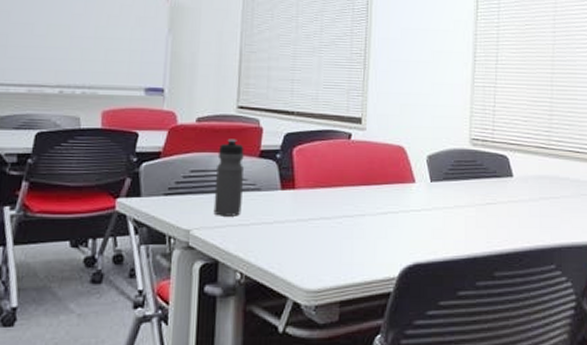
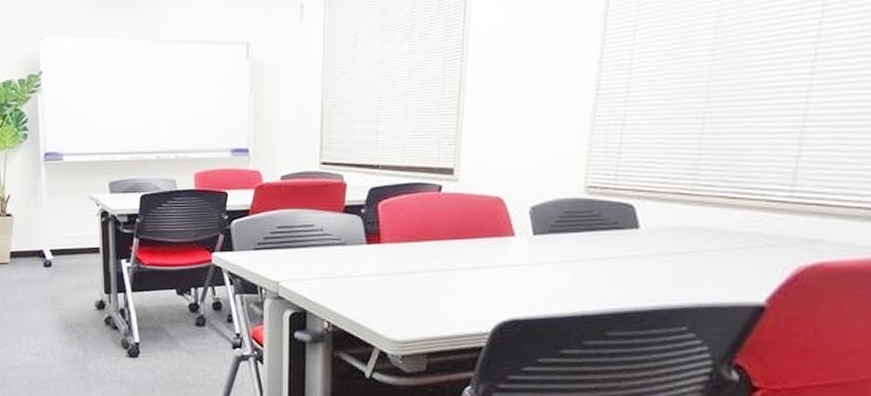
water bottle: present [213,138,245,216] -> none [300,195,329,270]

